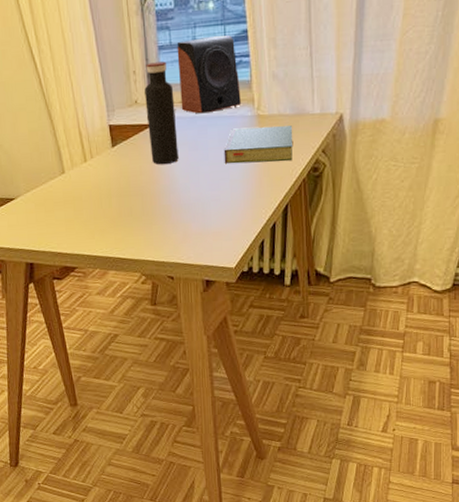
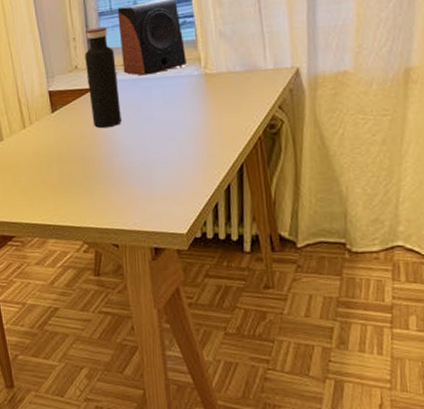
hardcover book: present [223,126,293,164] -> none [169,82,246,124]

